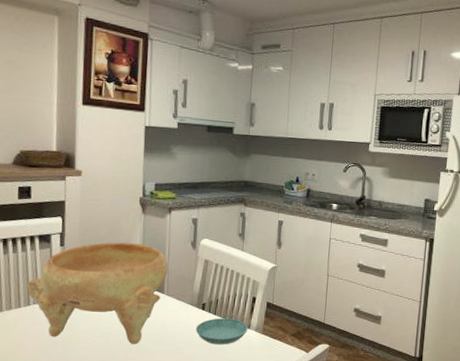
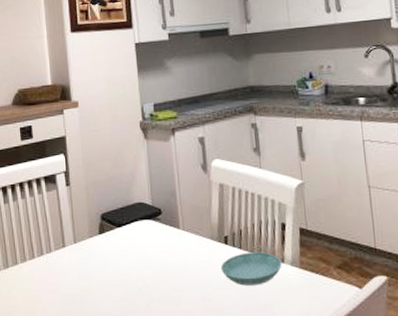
decorative bowl: present [26,242,168,344] -> none [38,173,181,292]

